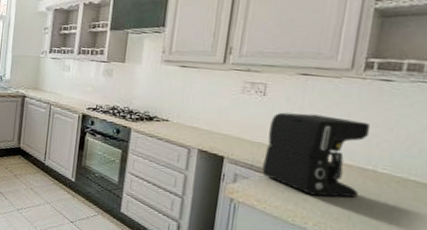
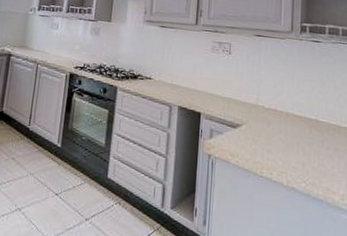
coffee maker: present [262,112,371,198] -> none [233,69,310,147]

